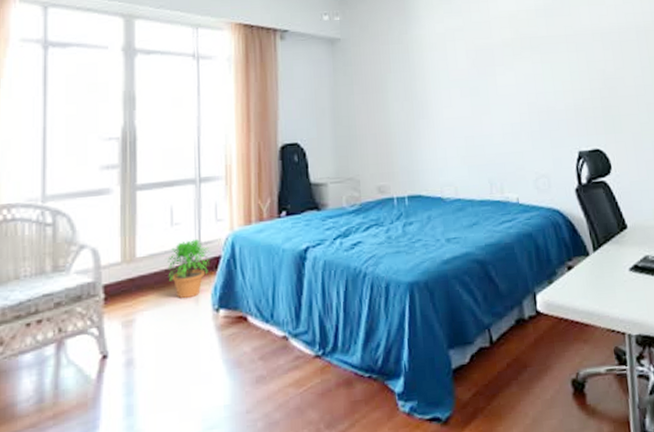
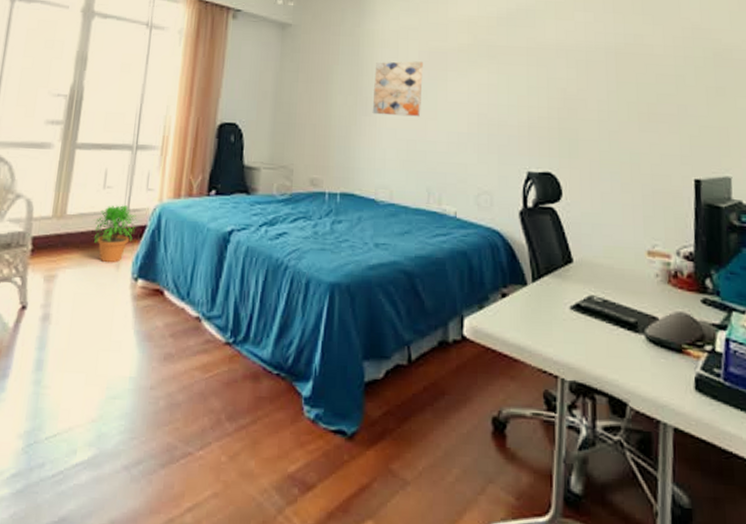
wall art: none [426,60,475,117] -> present [372,61,423,117]

